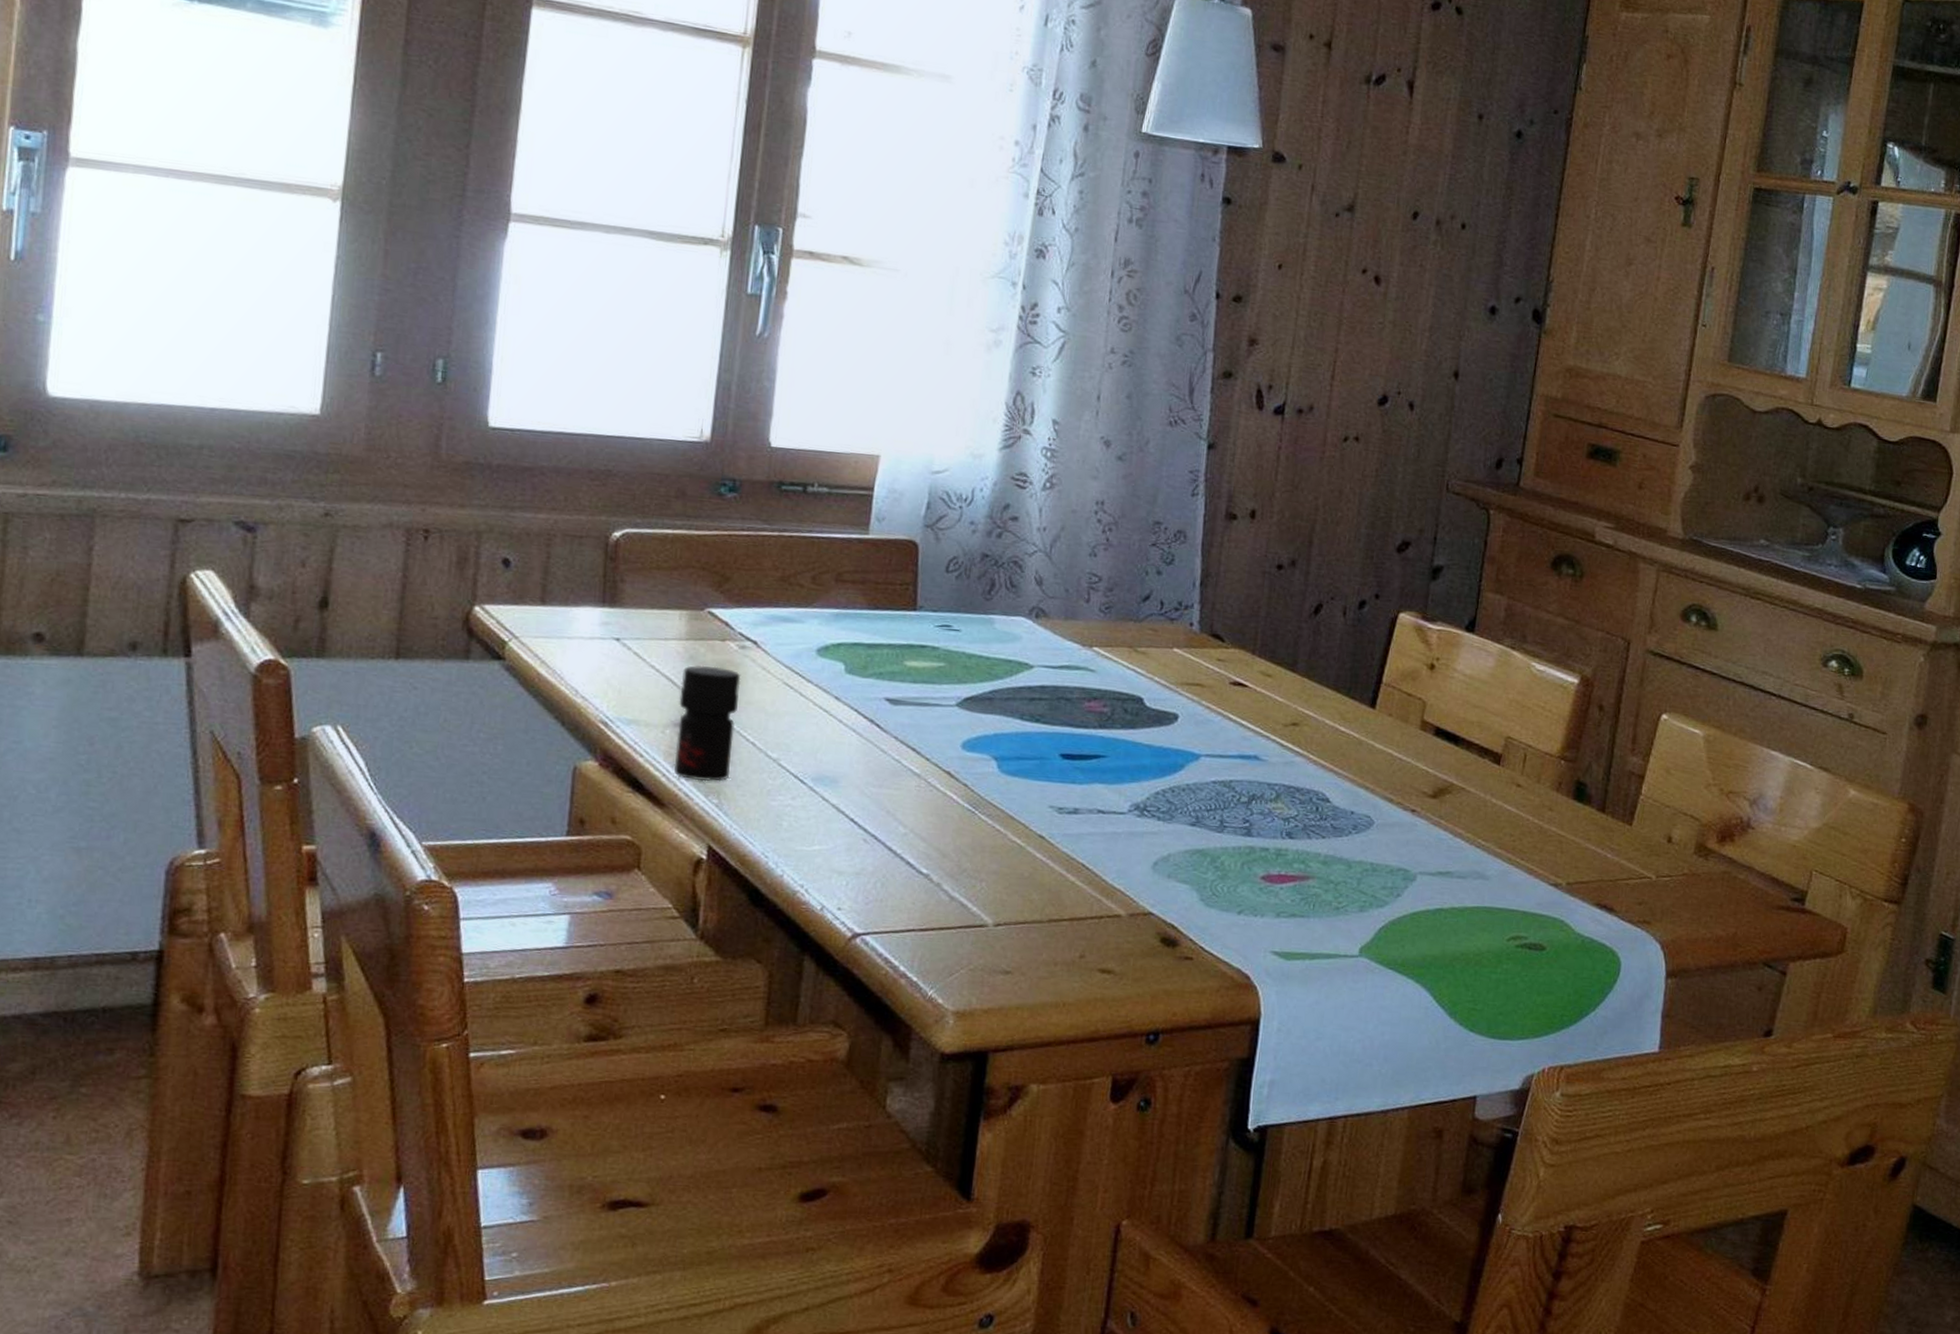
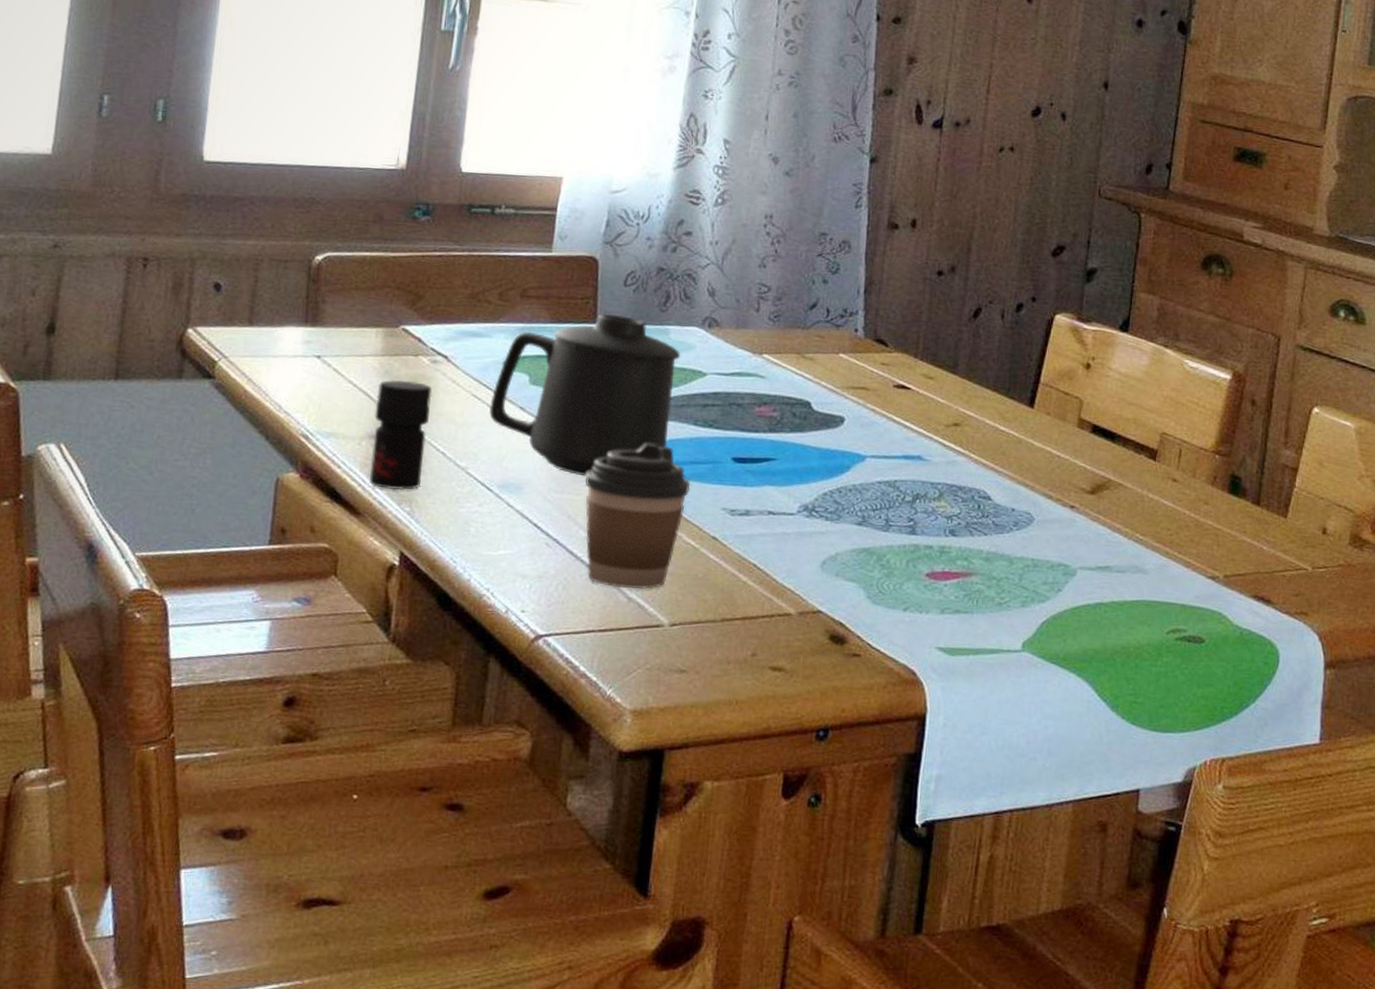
mug: none [802,600,1006,771] -> present [489,313,681,477]
coffee cup: none [904,736,1016,889] -> present [585,442,690,590]

